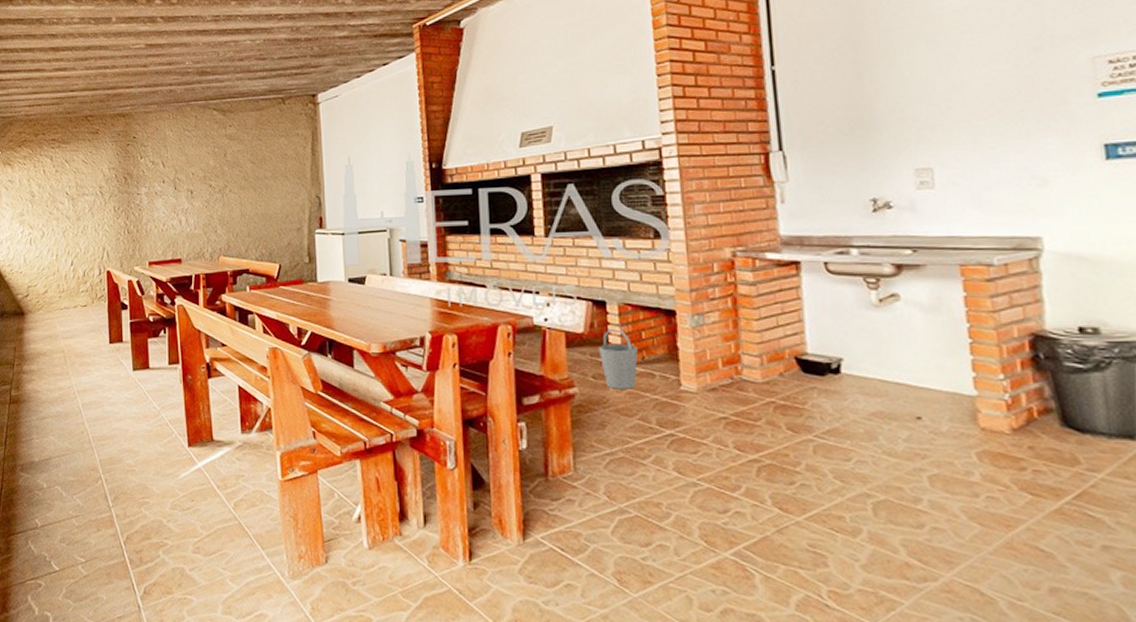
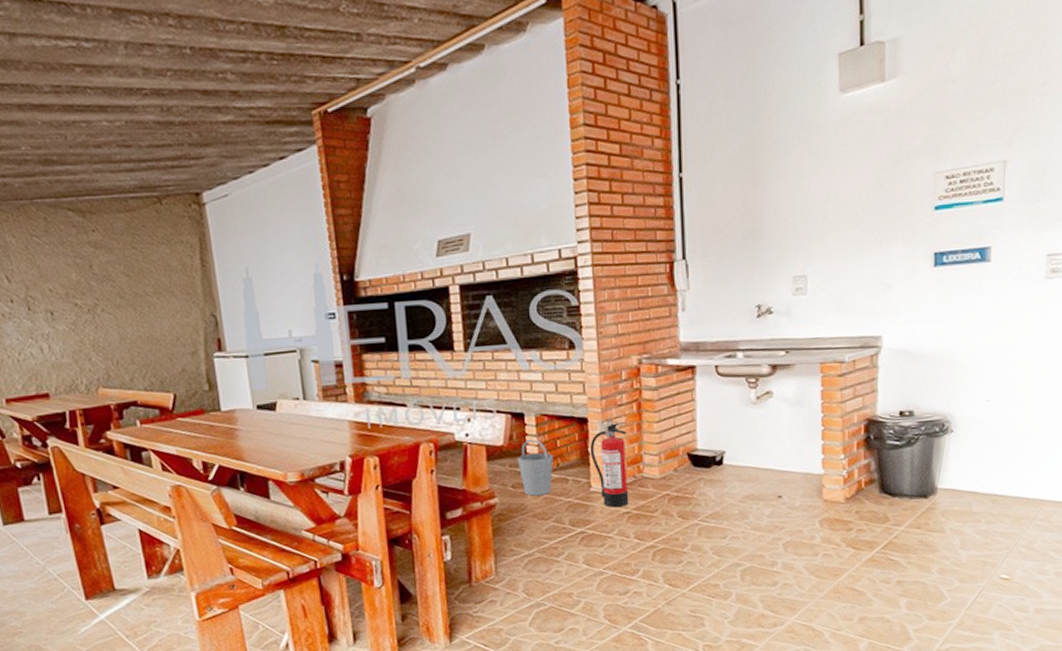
fire extinguisher: none [678,318,726,410] -> present [590,422,629,507]

